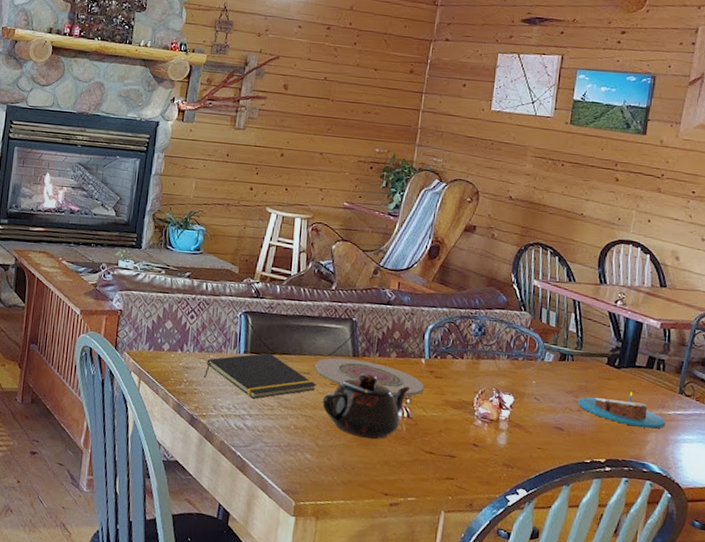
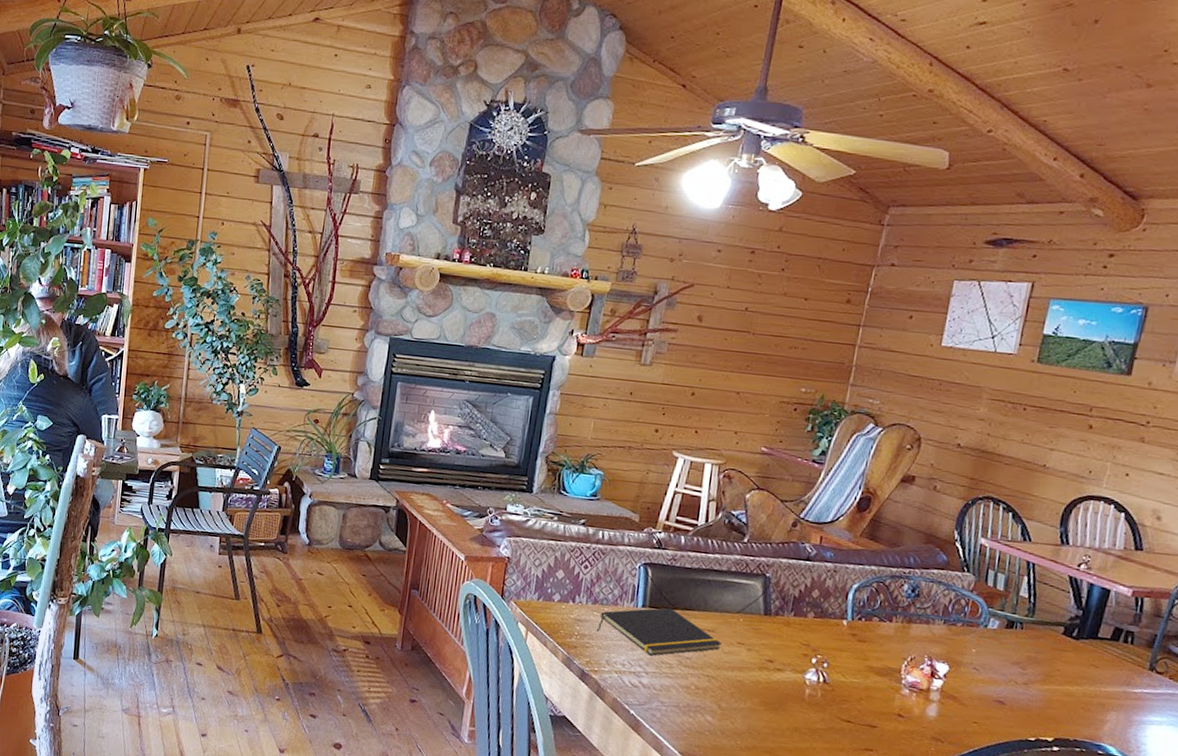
plate: present [314,357,424,397] -> none [720,615,845,661]
teapot: present [322,373,411,440] -> none [727,633,830,704]
candle: present [578,392,666,429] -> none [1025,666,1130,708]

